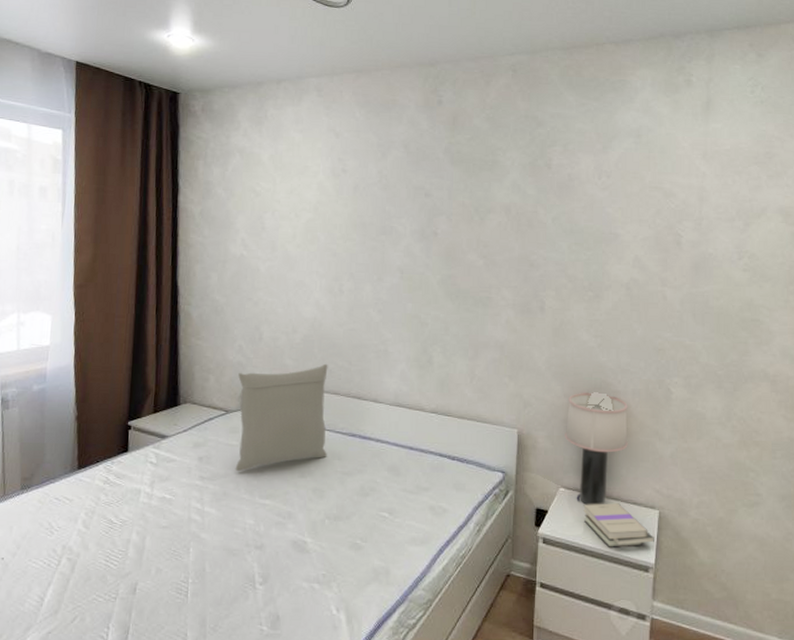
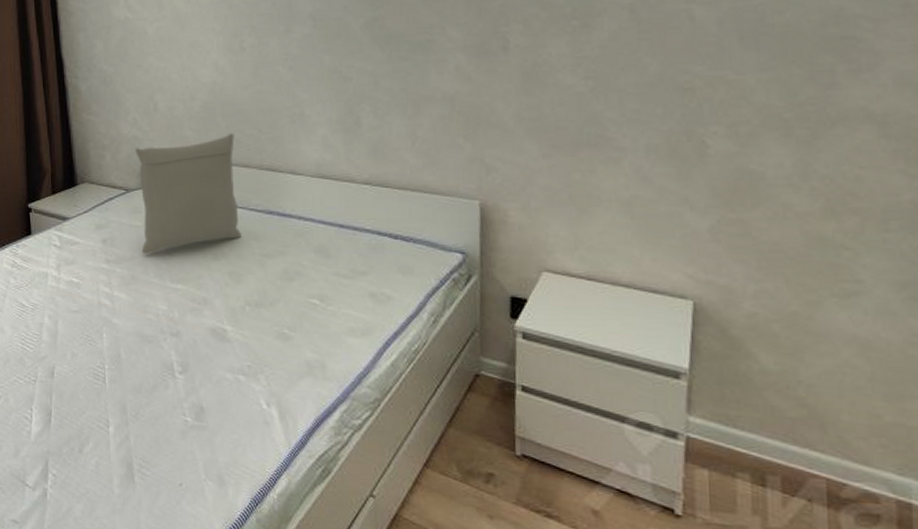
table lamp: present [565,393,628,505] -> none [546,152,641,294]
books: present [583,503,654,547] -> none [578,291,687,347]

